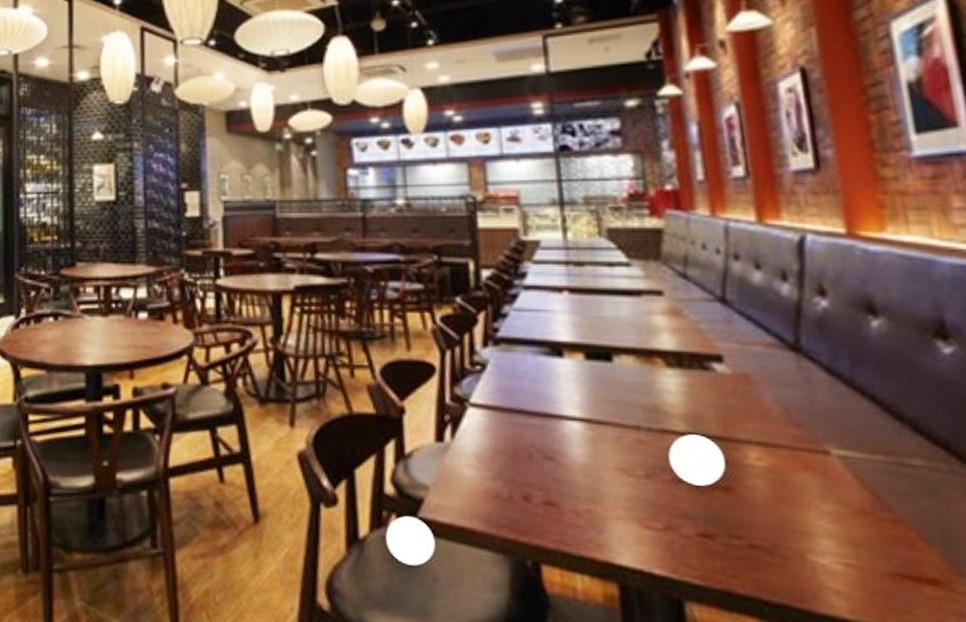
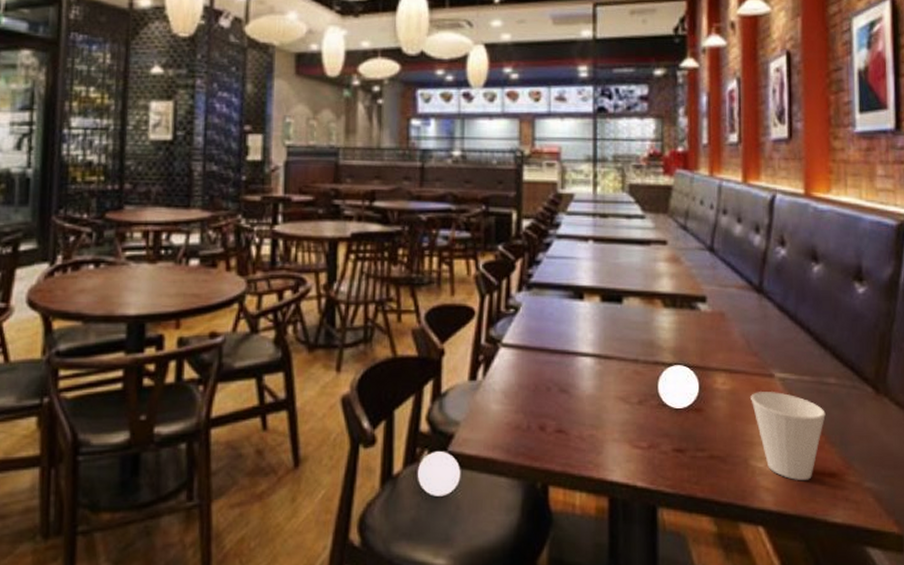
cup: none [798,471,914,586] -> present [751,392,826,480]

